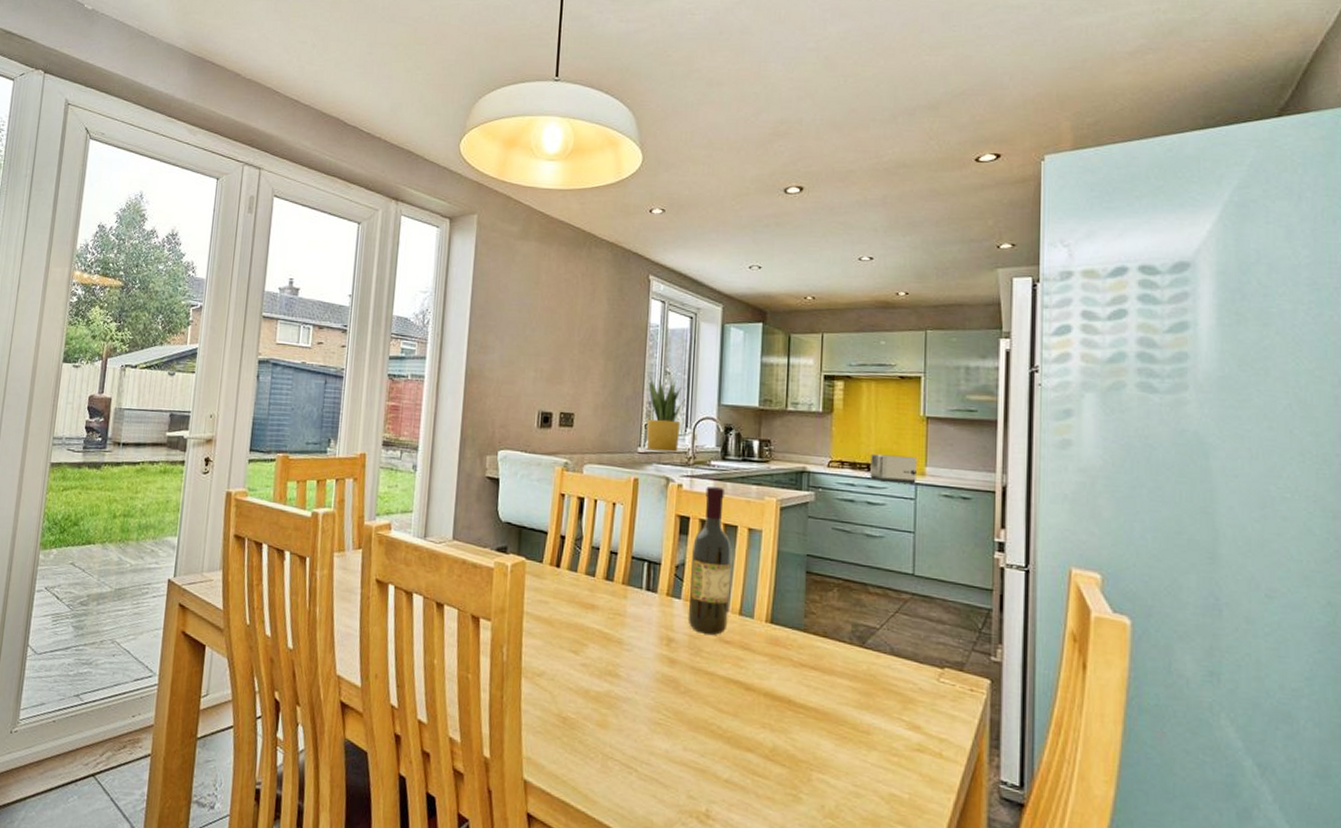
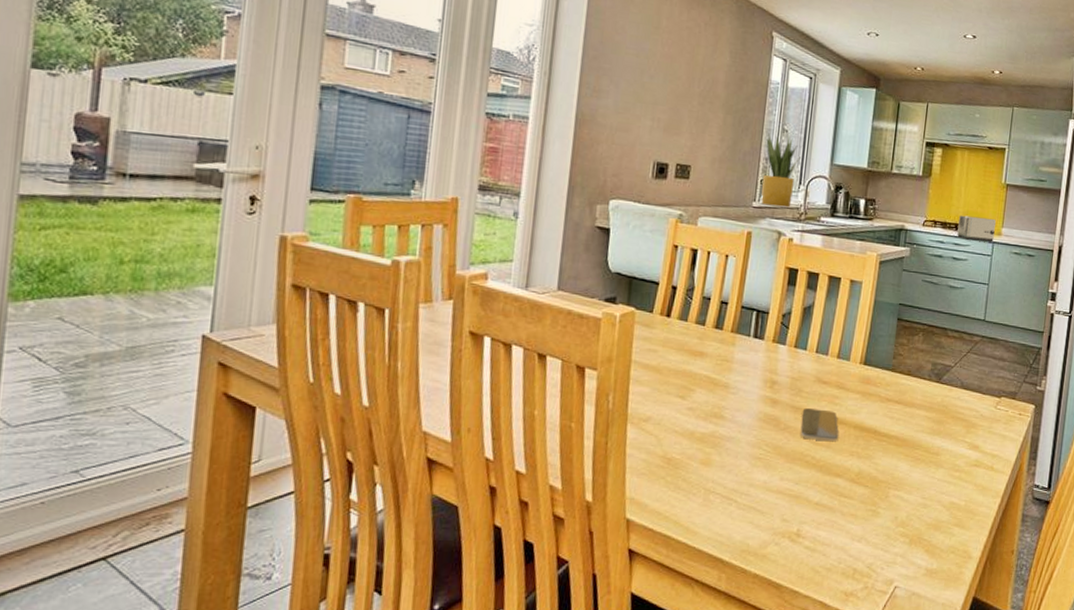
wine bottle: present [687,486,732,635] -> none [791,241,835,376]
smartphone: none [702,670,747,711] -> present [800,408,839,442]

